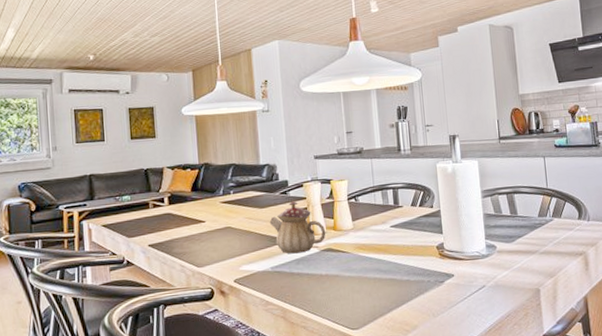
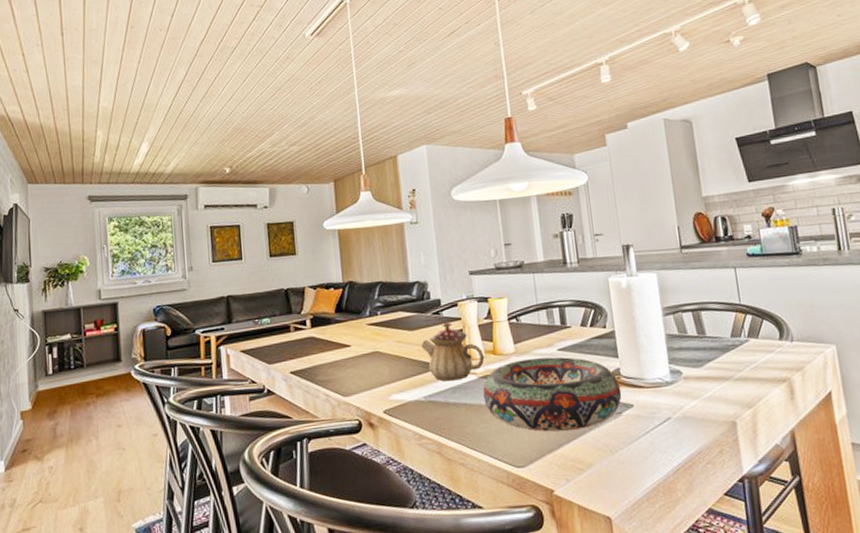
decorative bowl: none [324,232,445,298] -> present [483,357,622,432]

